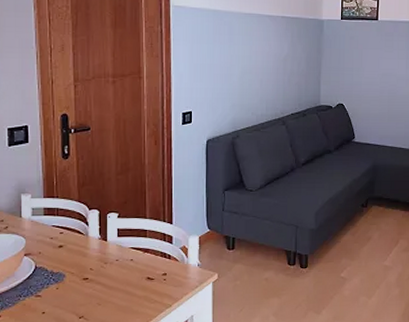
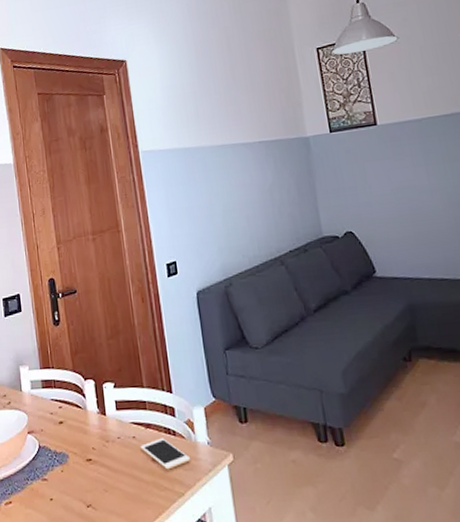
cell phone: none [136,260,182,287] -> present [140,438,191,470]

